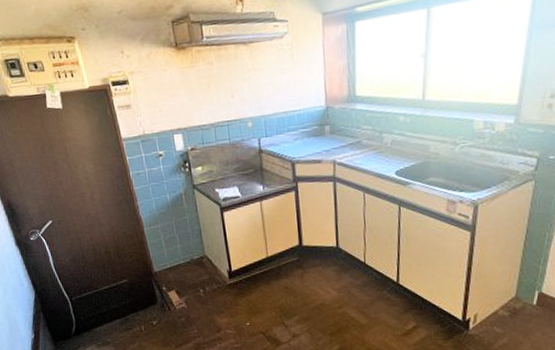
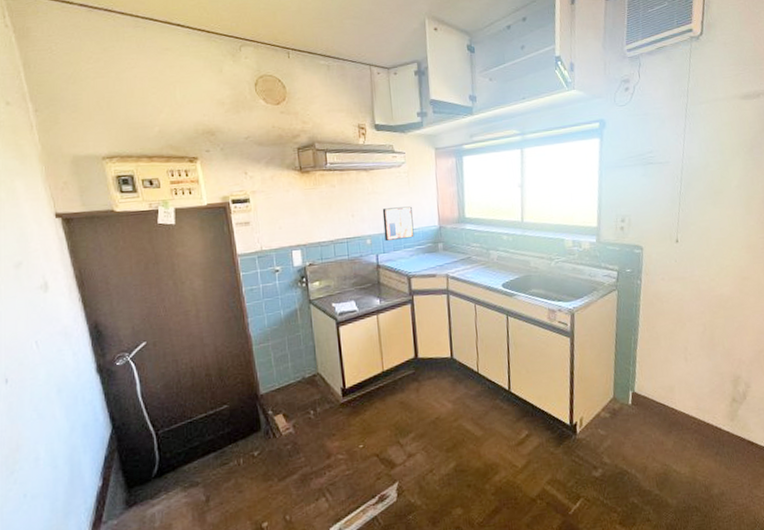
wall art: none [263,84,299,125] -> present [382,206,414,242]

